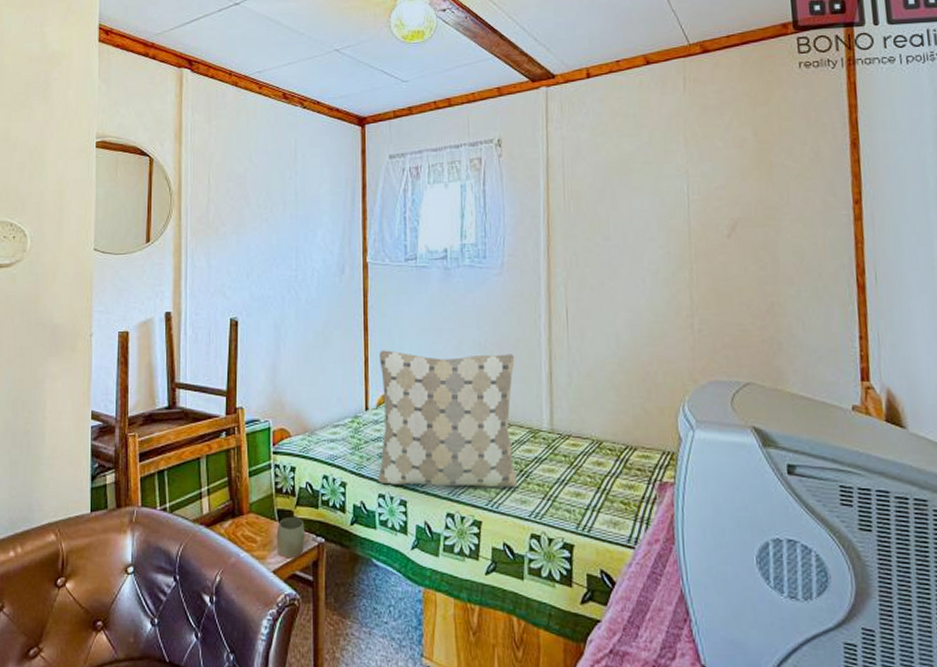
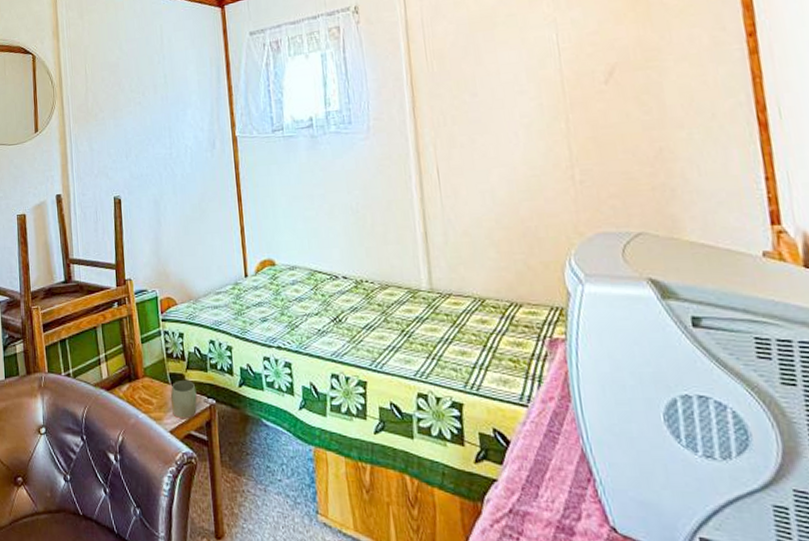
pillow: present [378,350,517,487] -> none [254,216,400,348]

